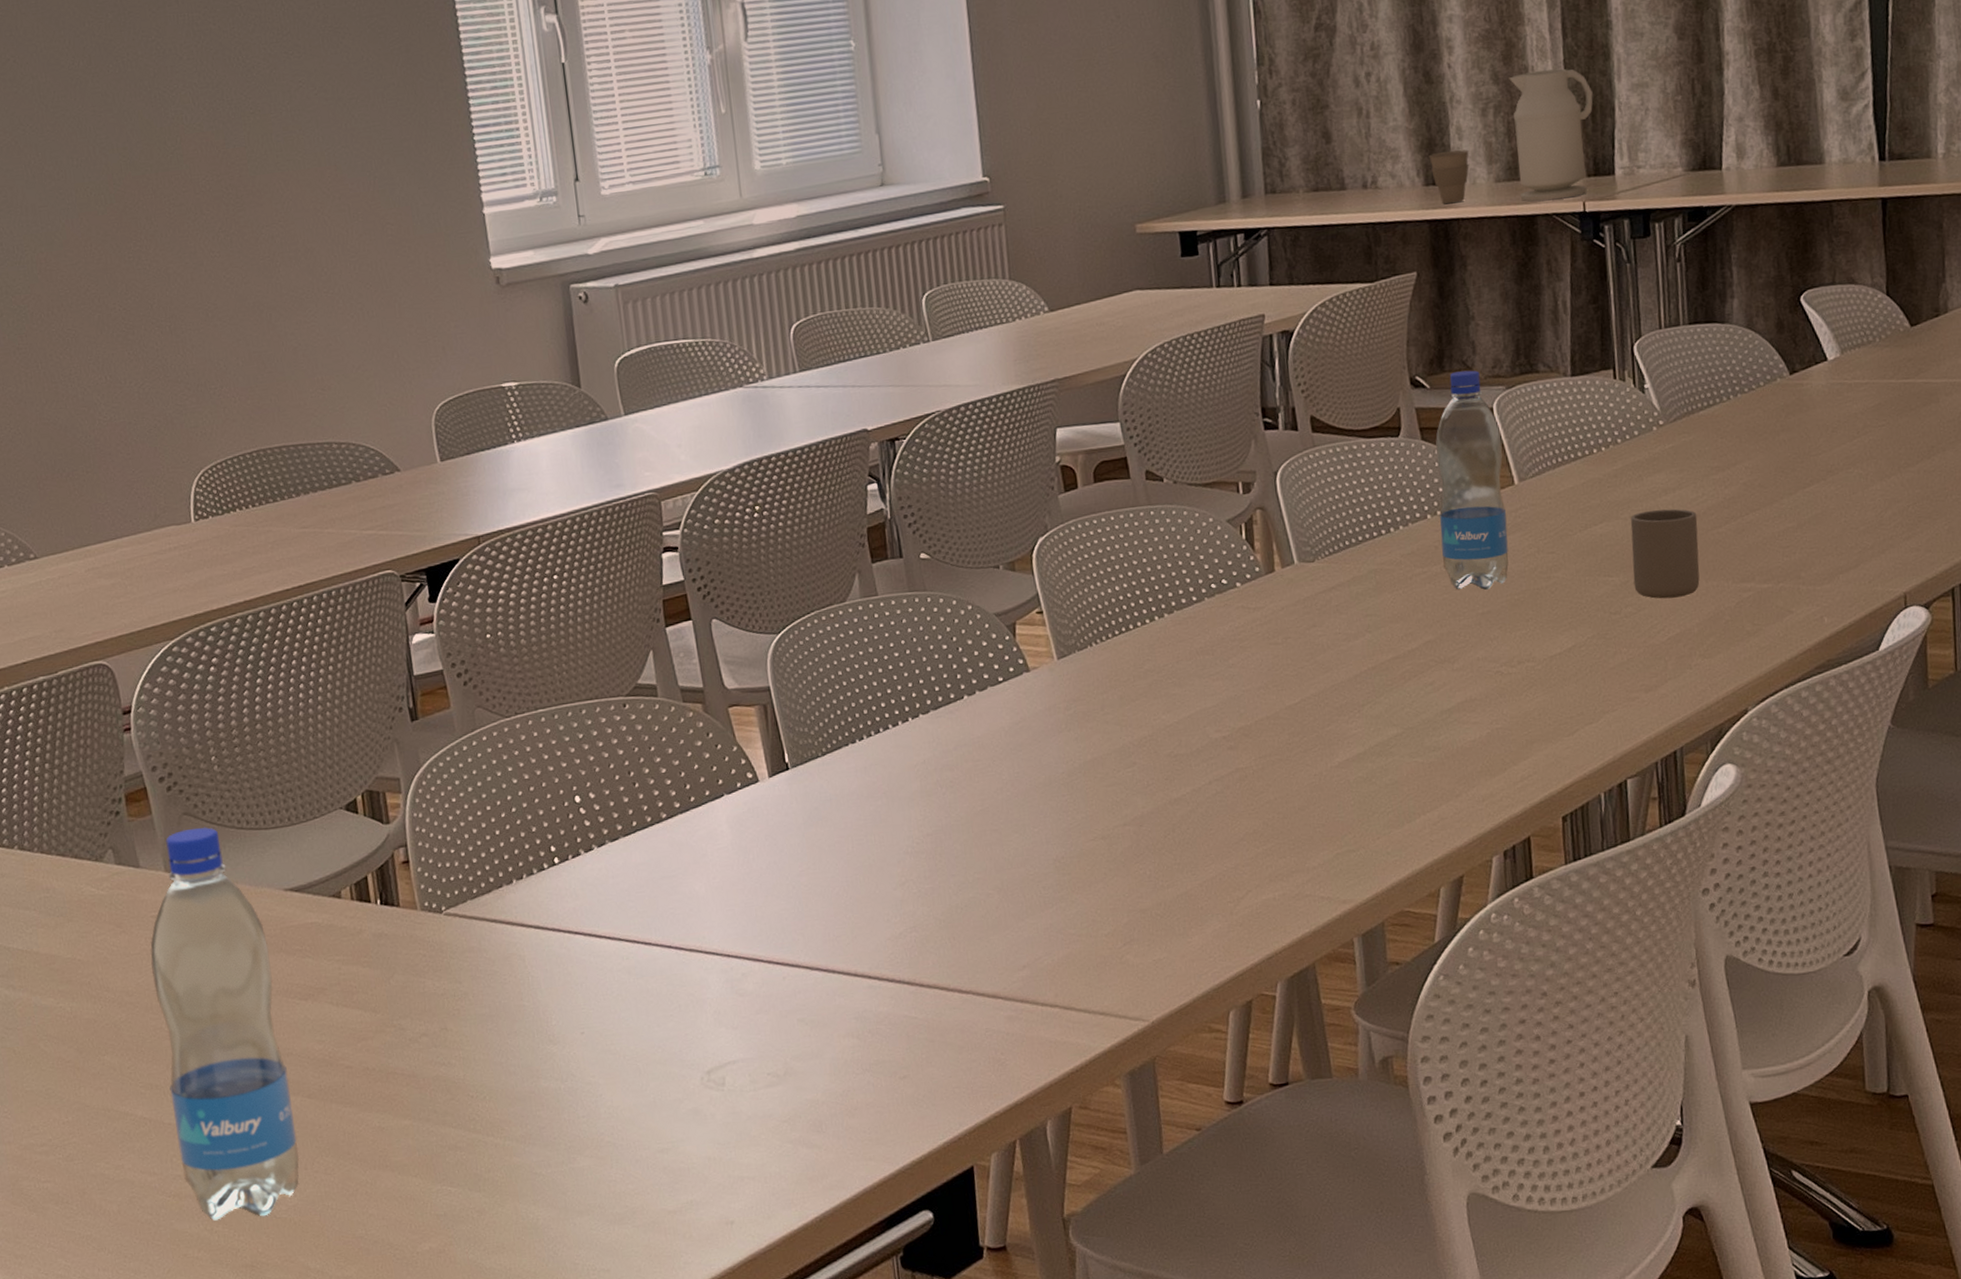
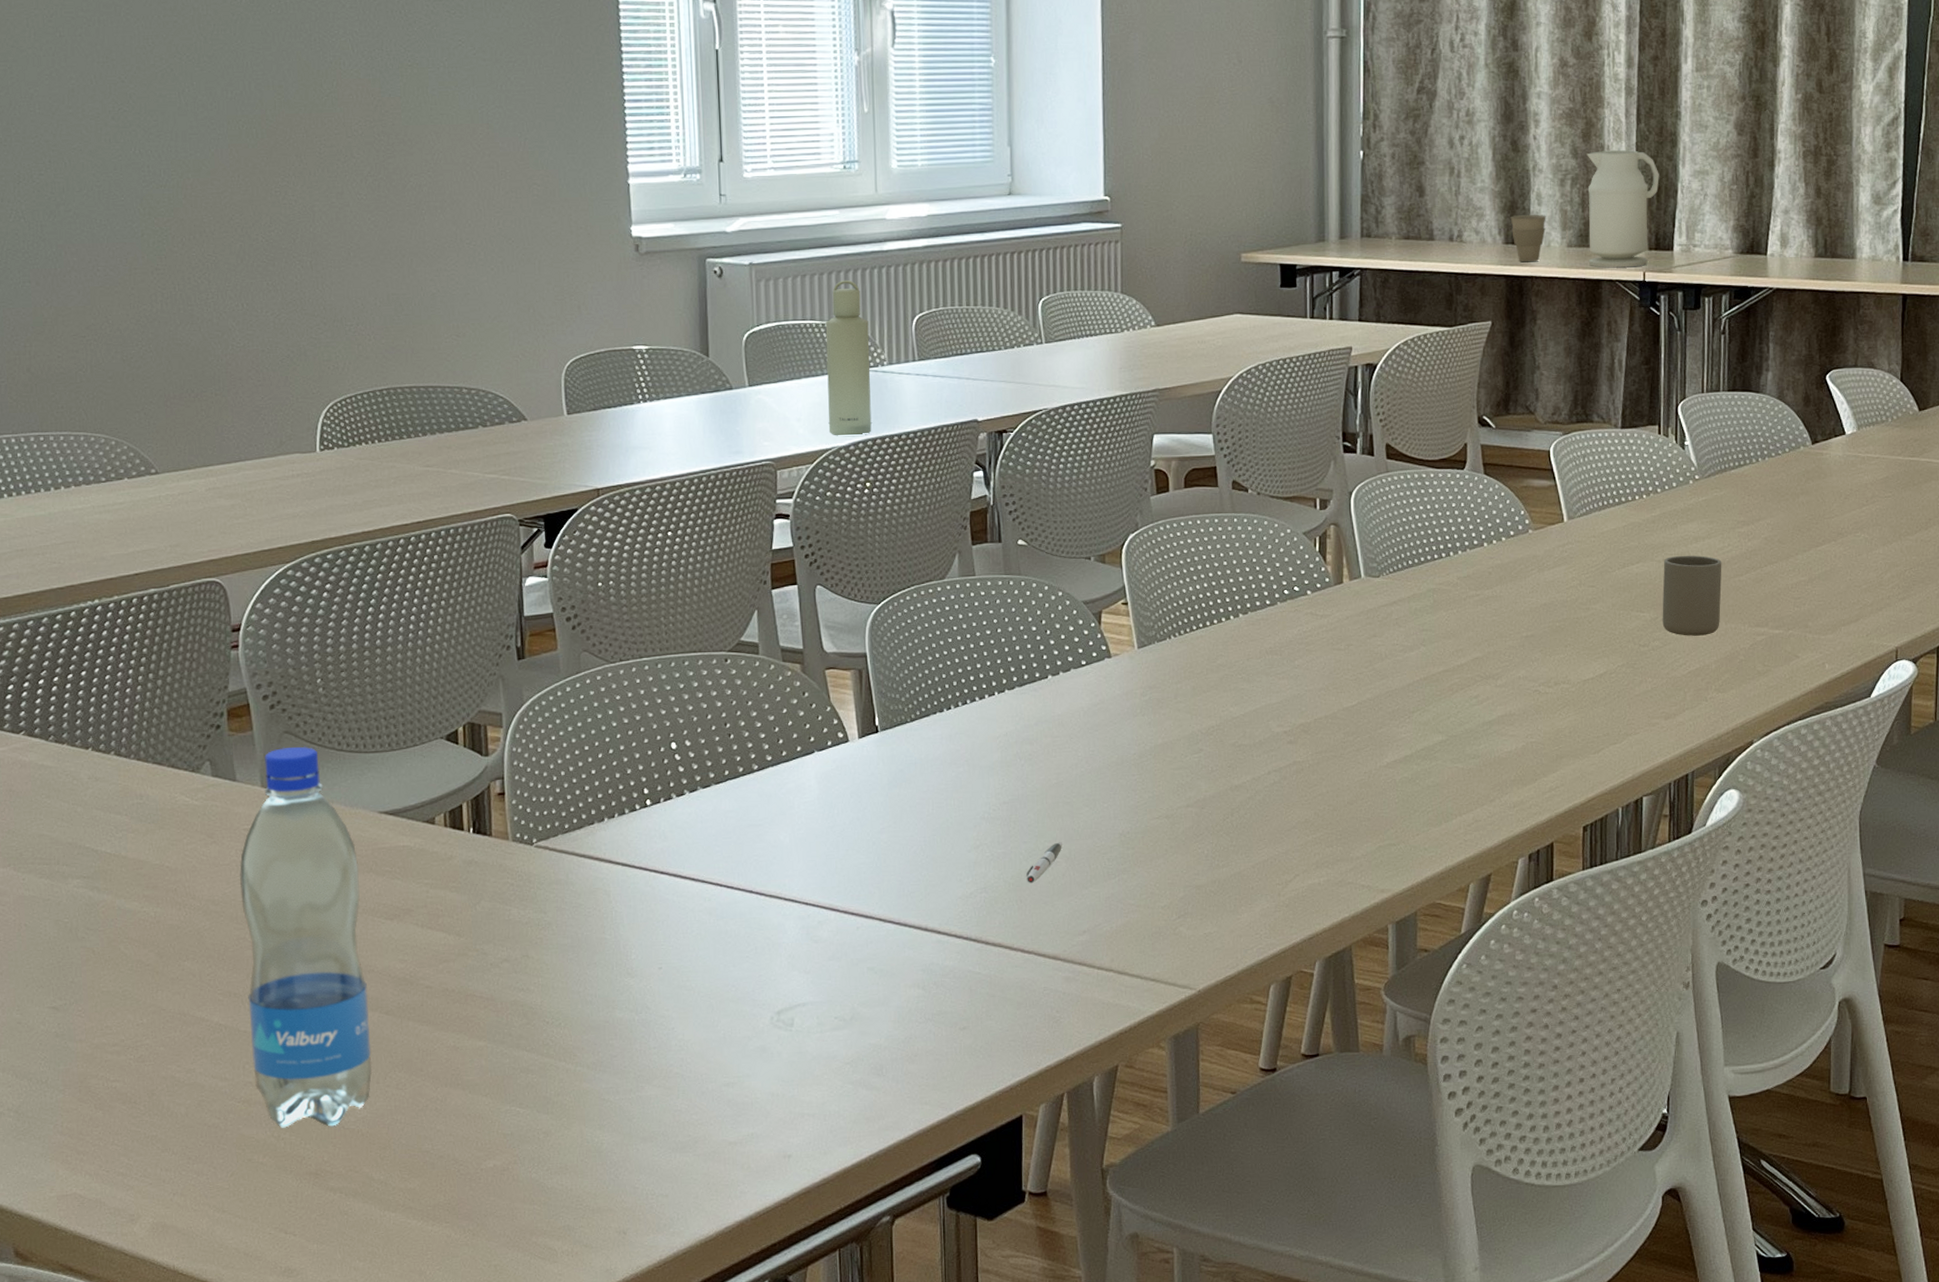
bottle: none [698,292,757,460] -> present [825,279,872,437]
pen: none [956,871,994,919] -> present [1025,841,1062,883]
bottle: present [1435,370,1509,590] -> none [1494,415,1556,615]

